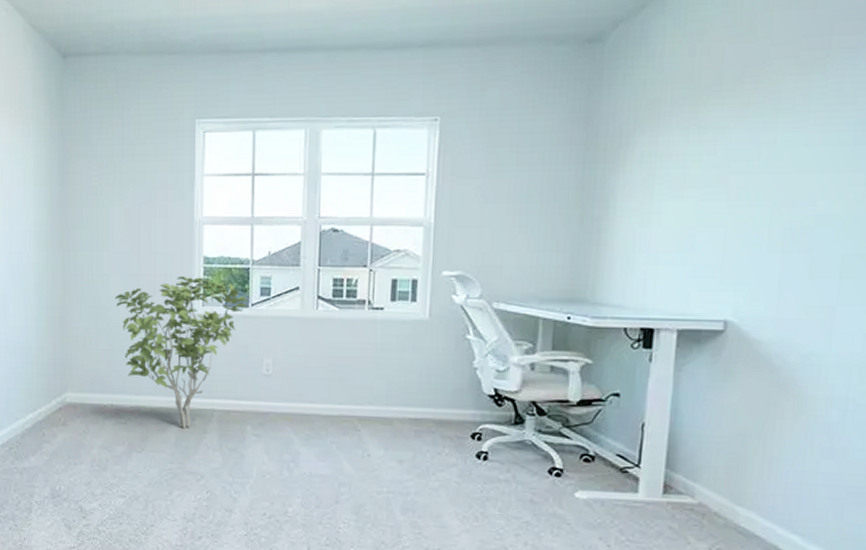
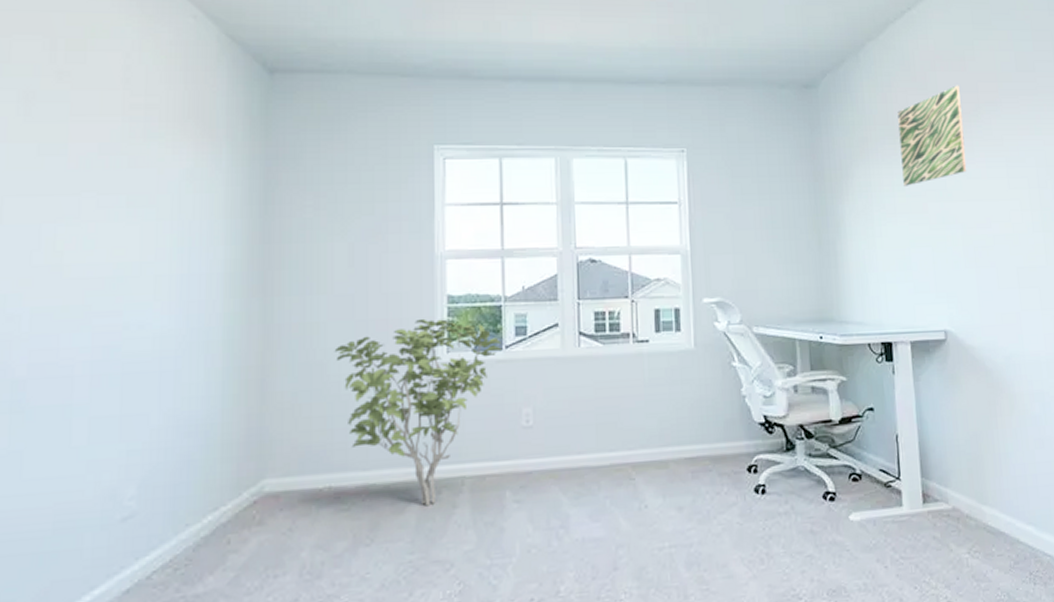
wall art: none [700,27,805,156] -> present [897,85,967,186]

